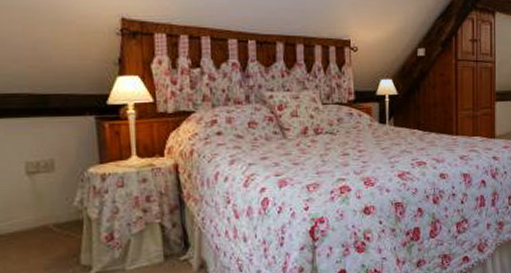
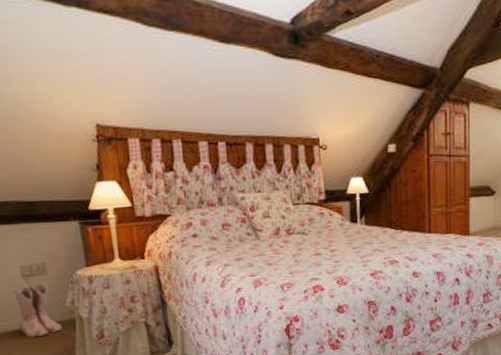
boots: none [16,180,68,240] -> present [14,282,63,338]

